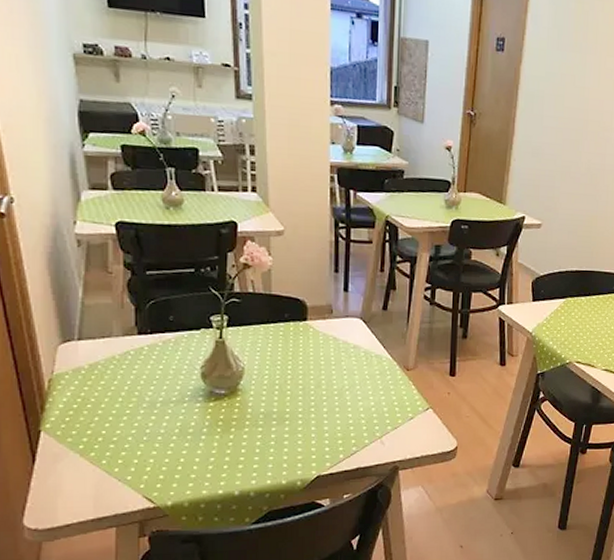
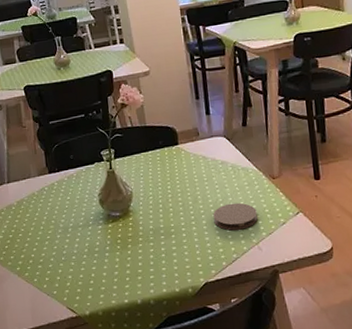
coaster: none [336,392,385,421] -> present [213,202,258,231]

